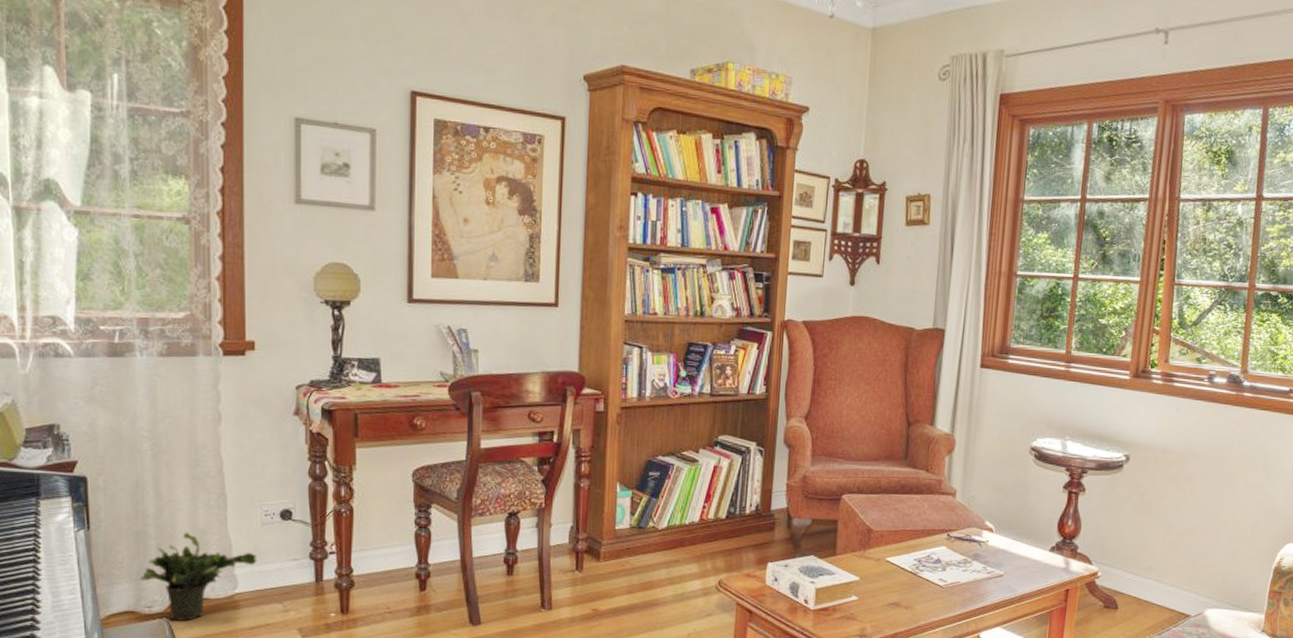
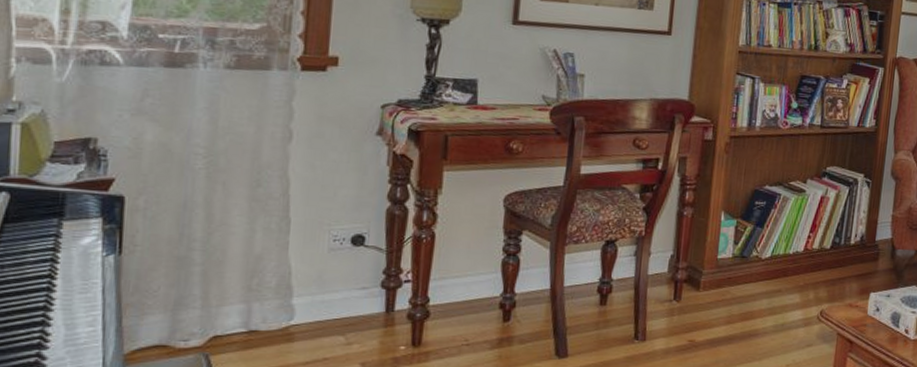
potted plant: present [139,532,258,621] -> none [176,258,321,356]

